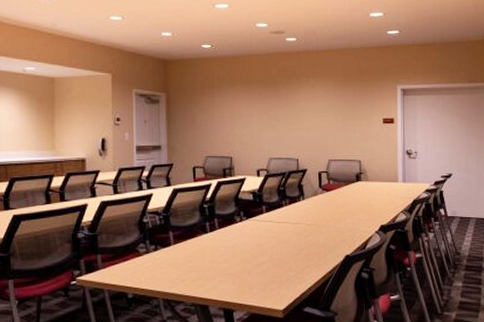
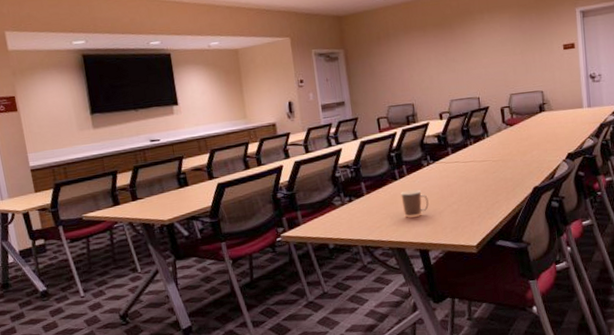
mug: none [210,245,238,274] -> present [401,190,429,218]

